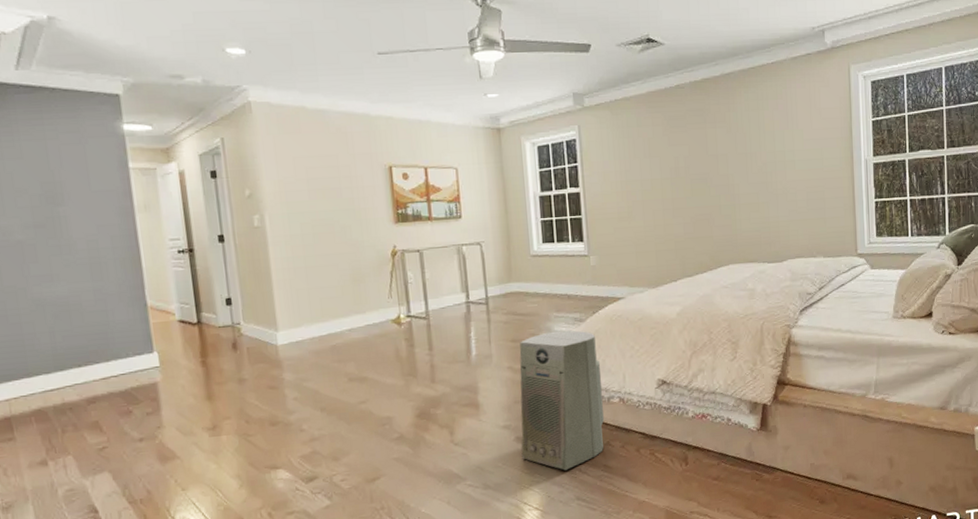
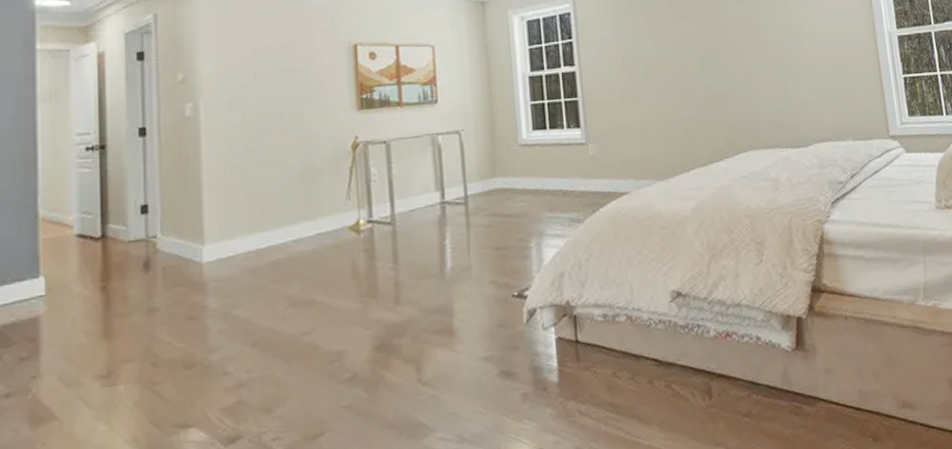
air purifier: present [519,330,605,471] -> none [504,233,609,413]

